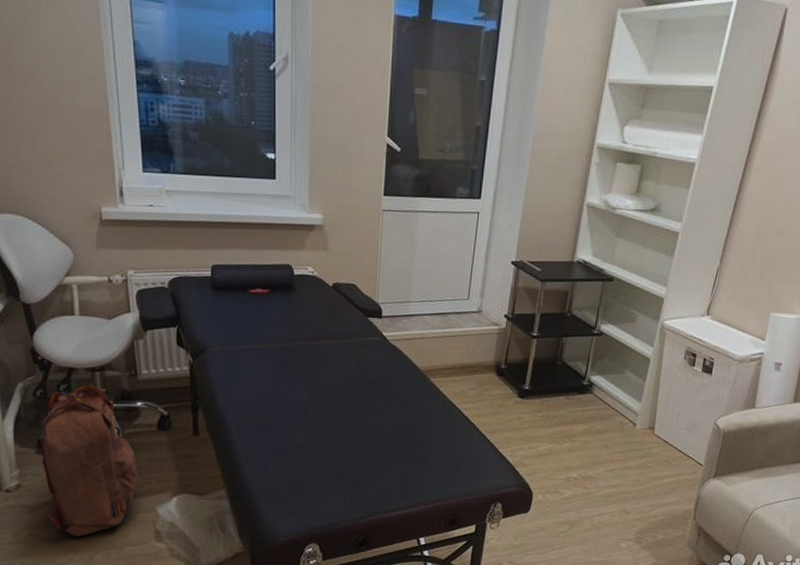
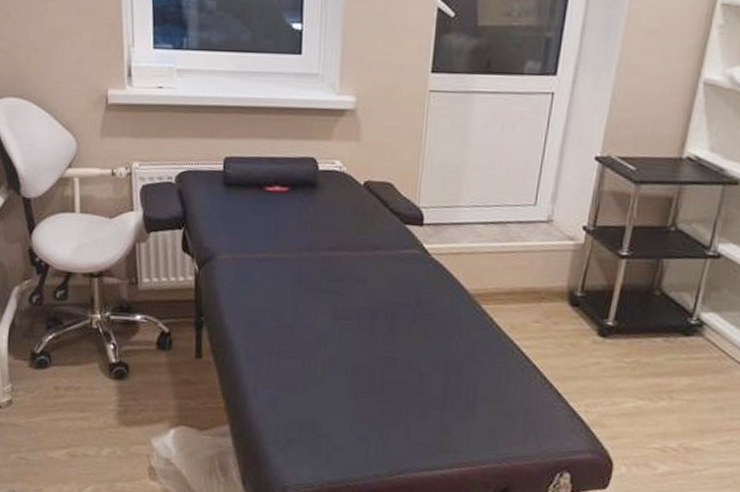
backpack: present [41,384,138,537] -> none [34,292,134,466]

